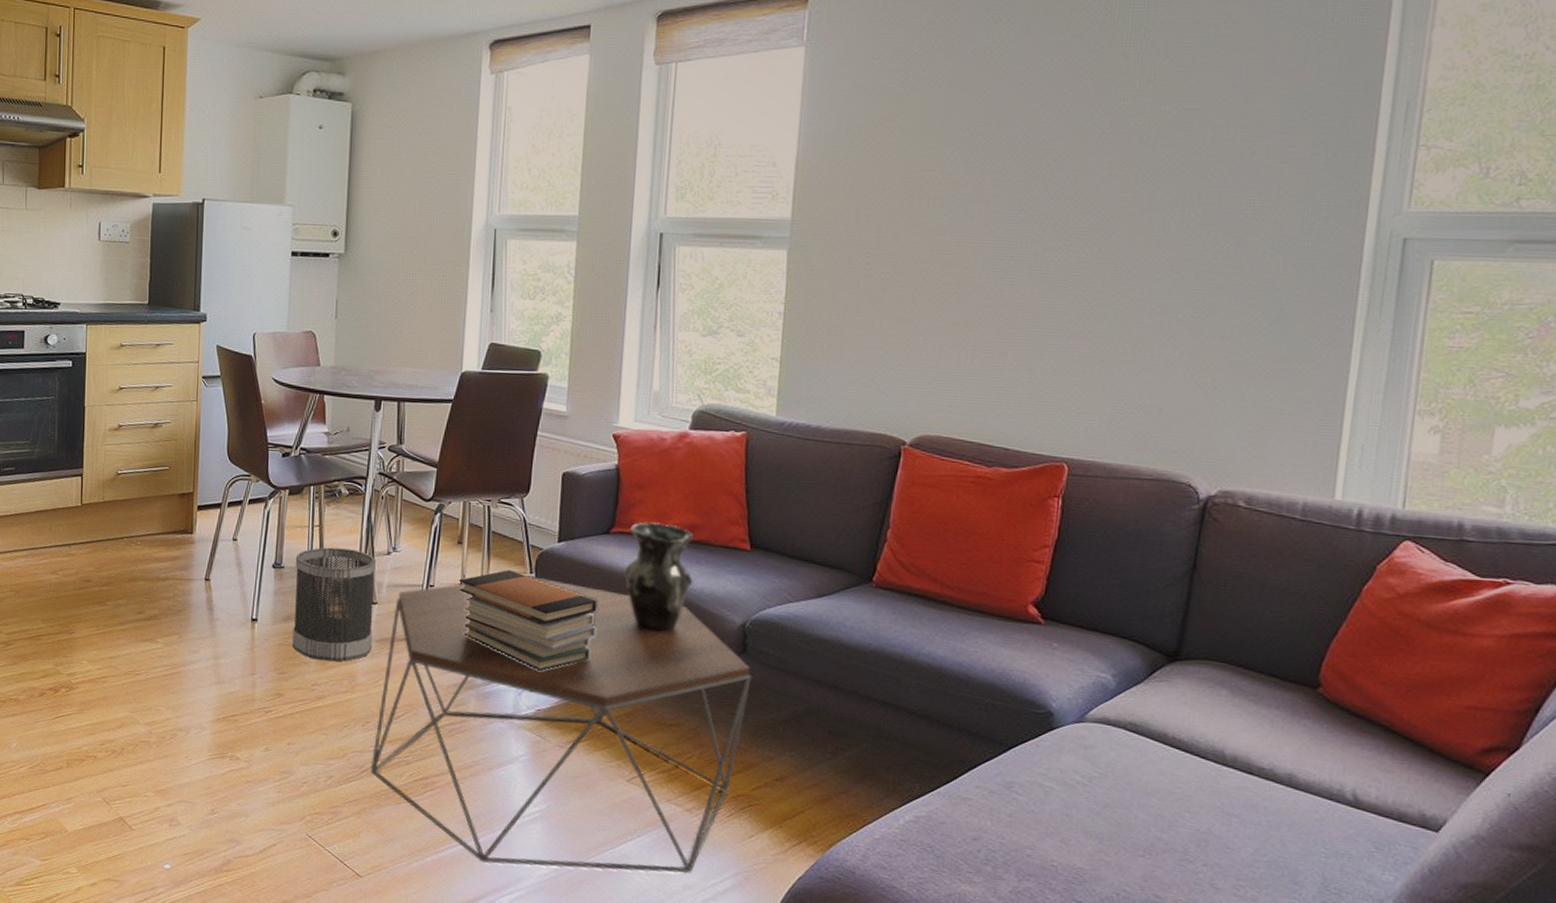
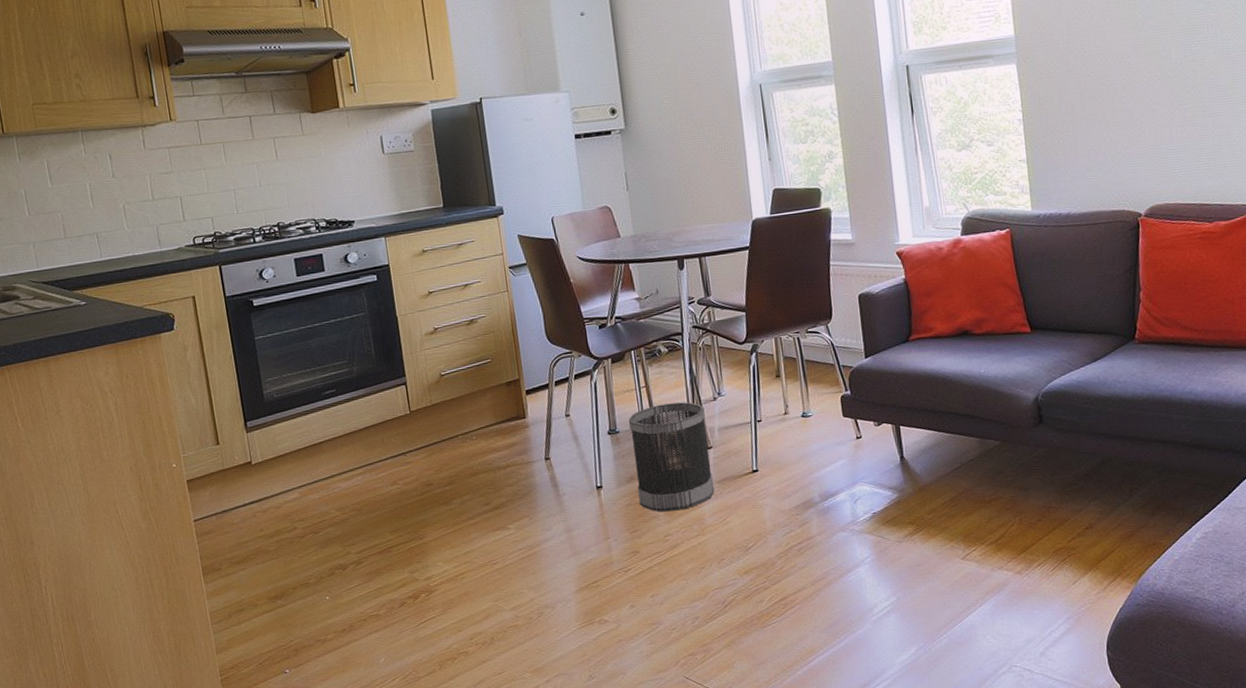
coffee table: present [371,576,752,874] -> none [728,392,1051,663]
book stack: present [459,570,598,671] -> none [783,392,912,478]
vase: present [624,522,694,631] -> none [926,322,988,420]

